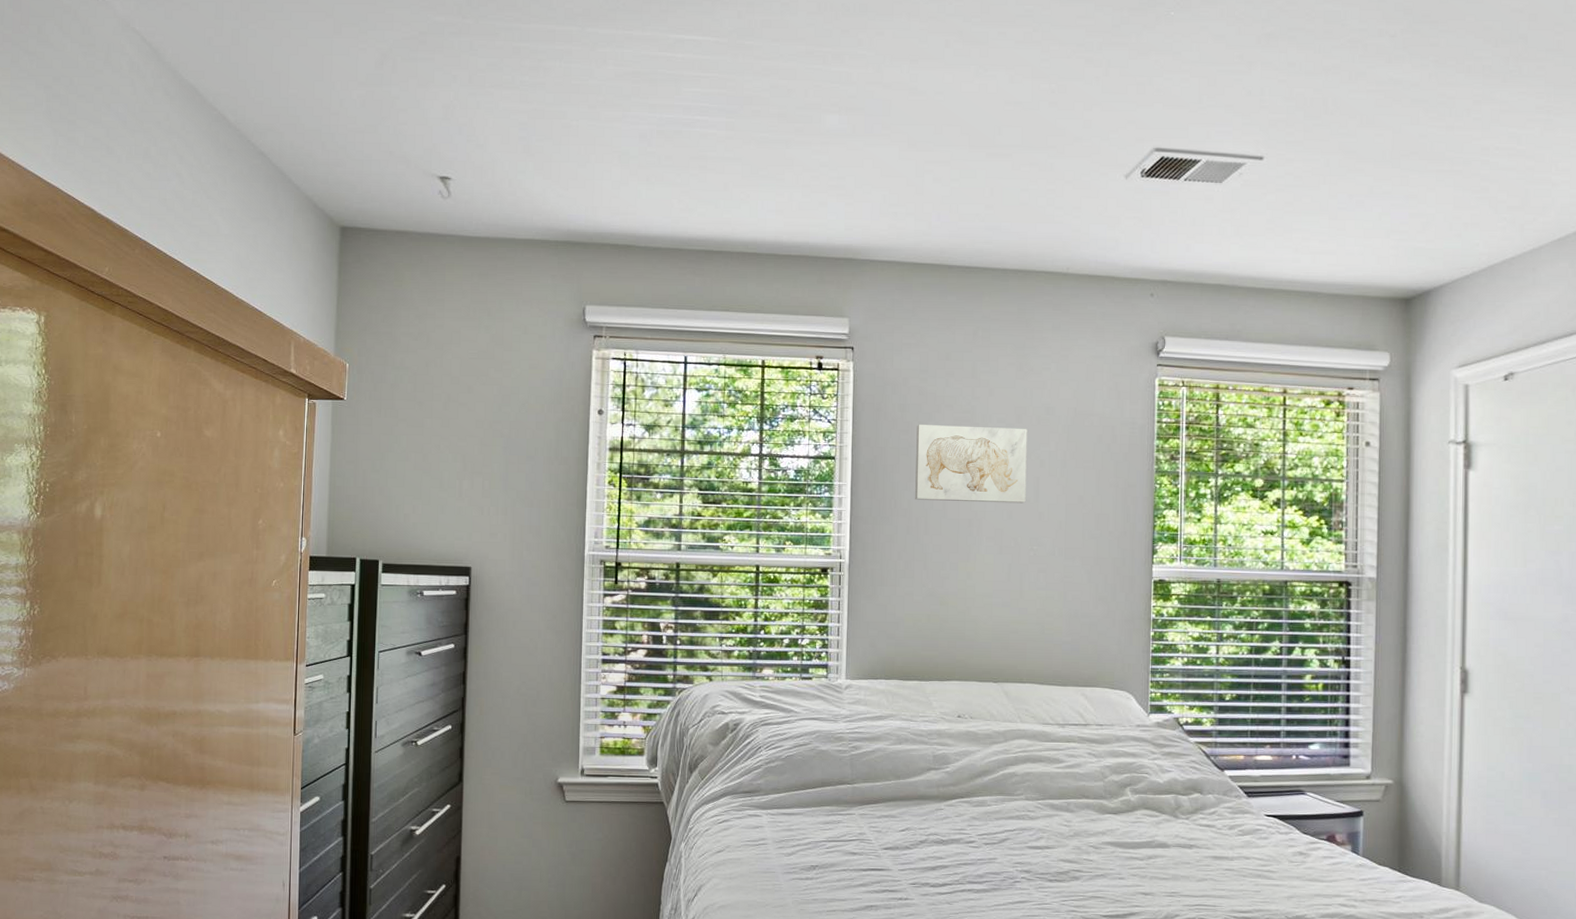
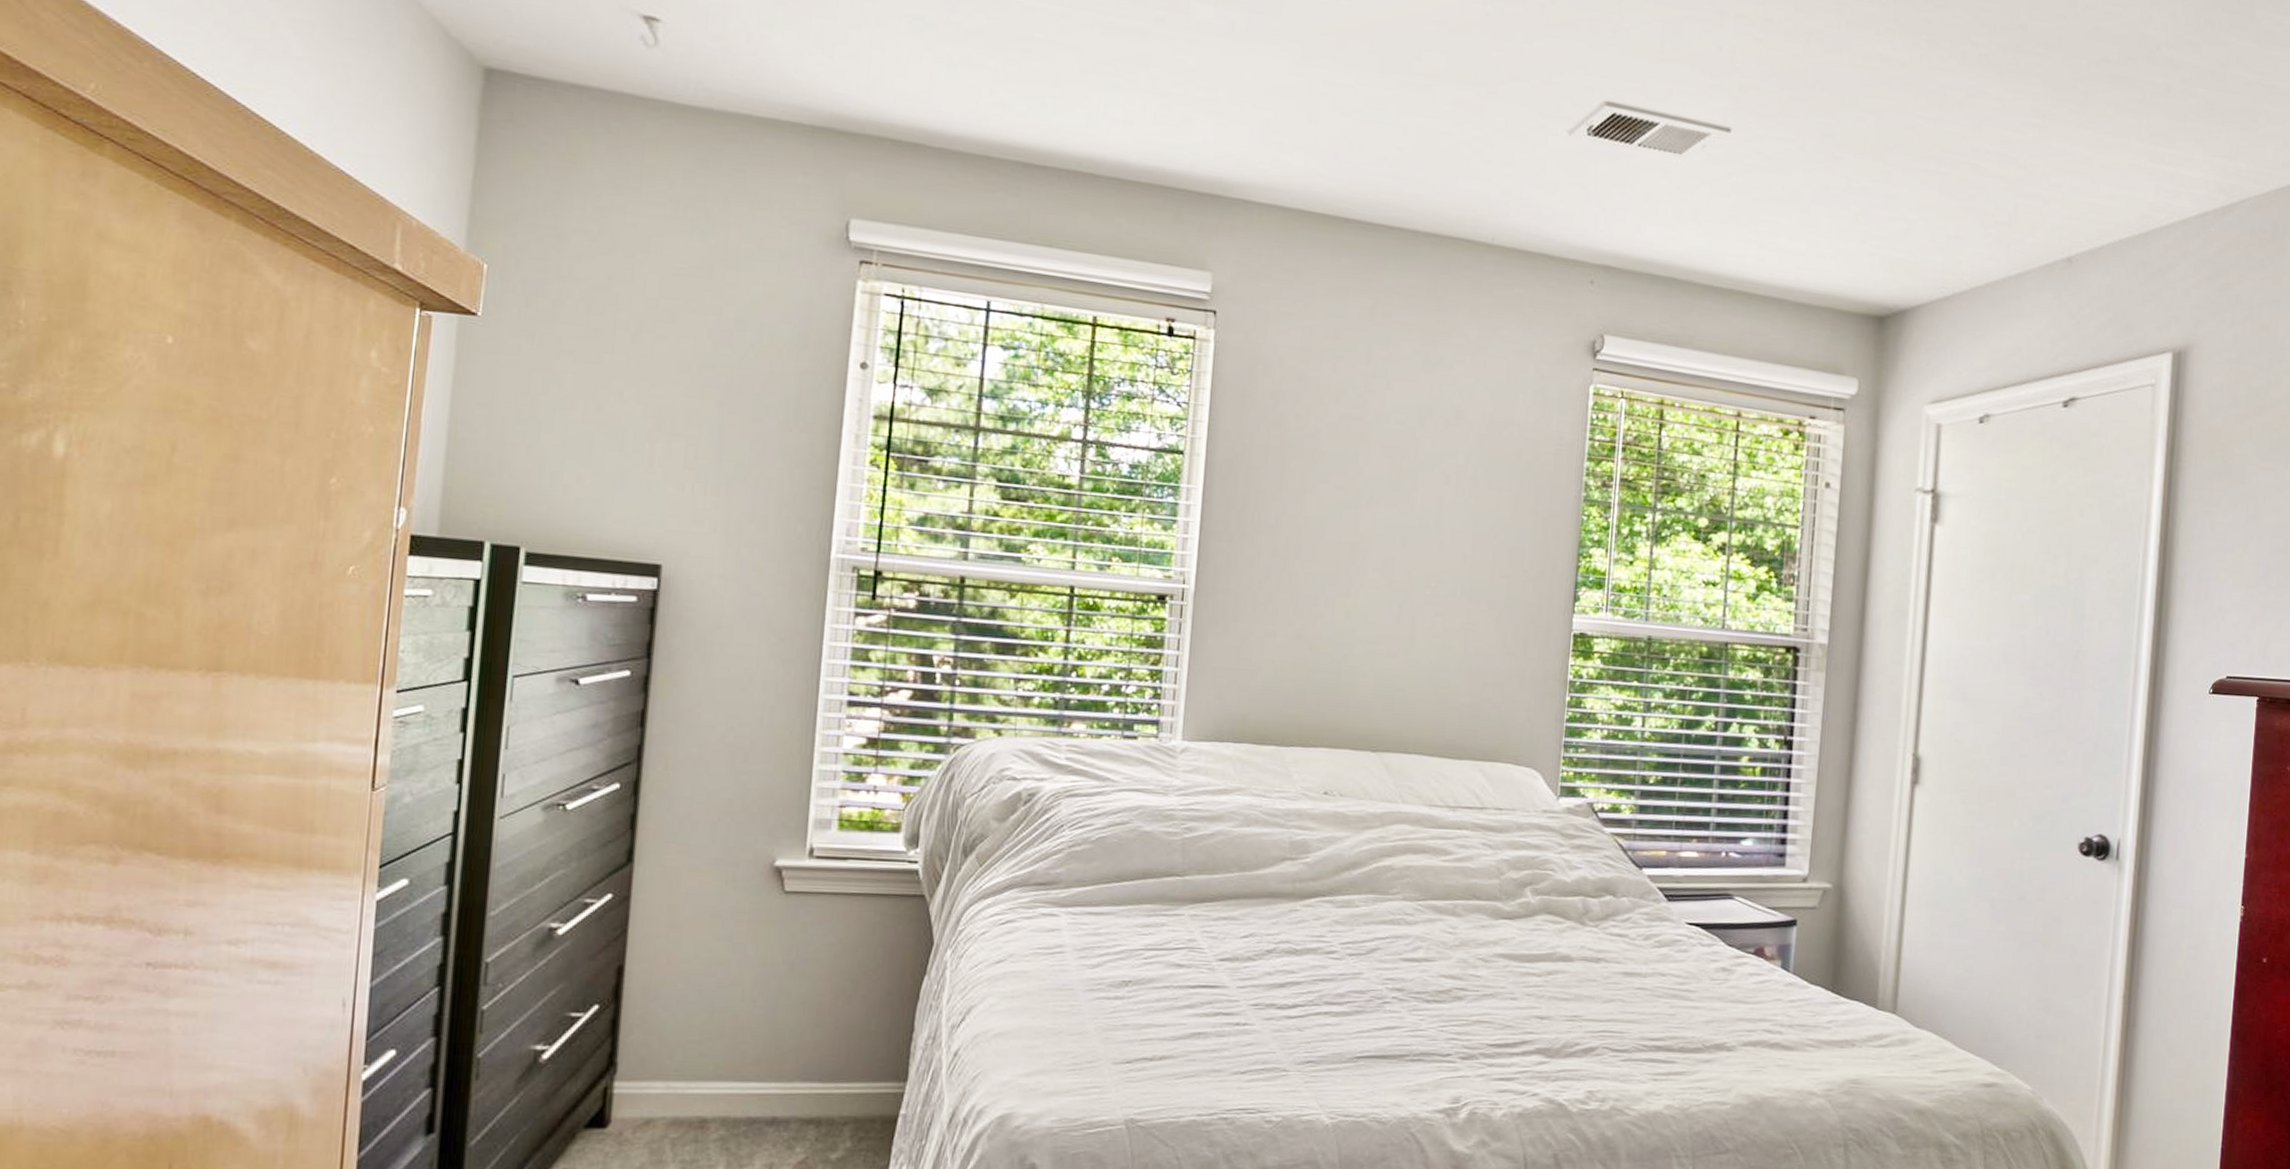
wall art: present [915,425,1028,504] -> none [1285,418,1432,528]

